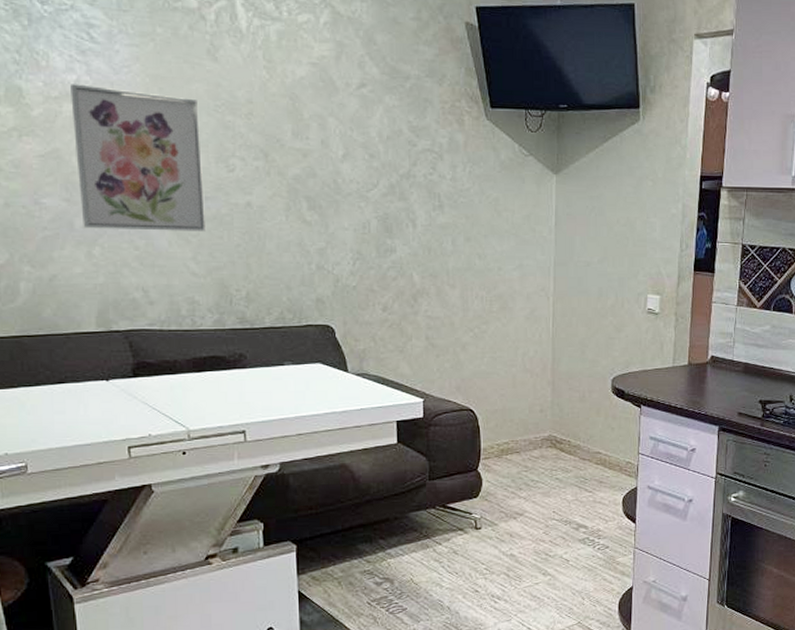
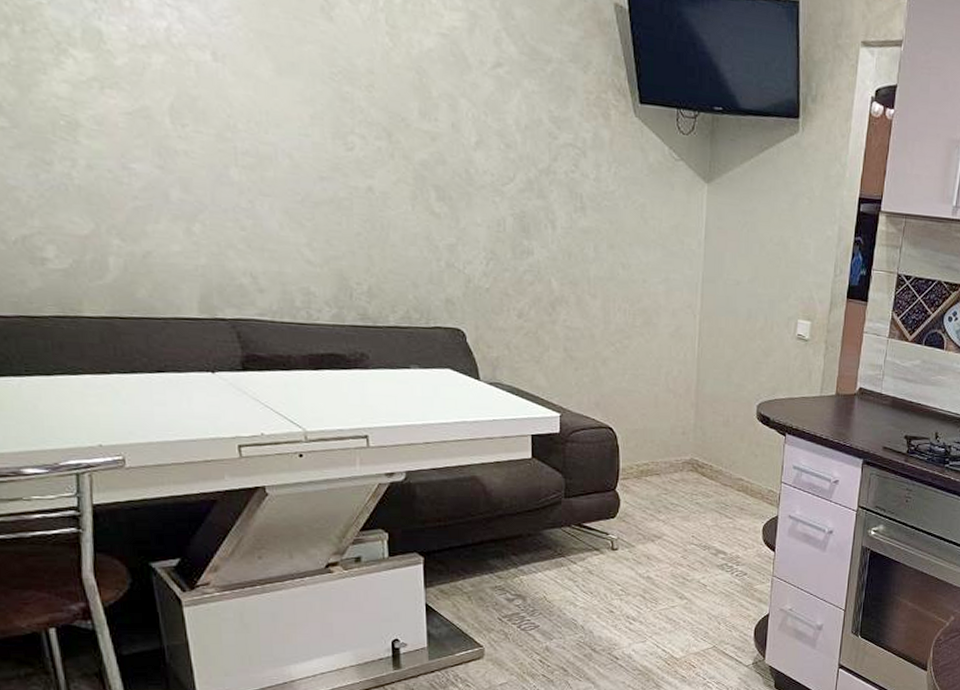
wall art: present [70,84,205,232] -> none [160,31,321,216]

